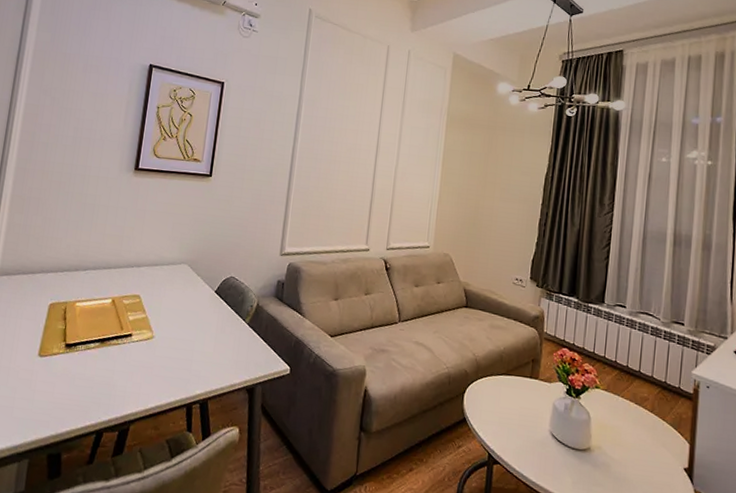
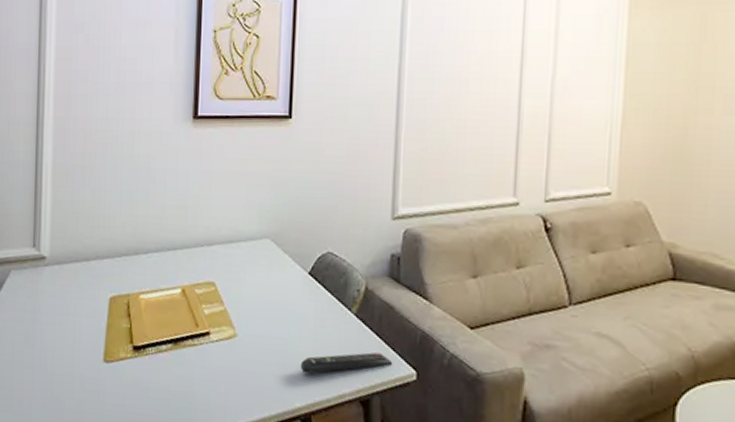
remote control: none [202,352,273,368] -> present [300,352,393,373]

